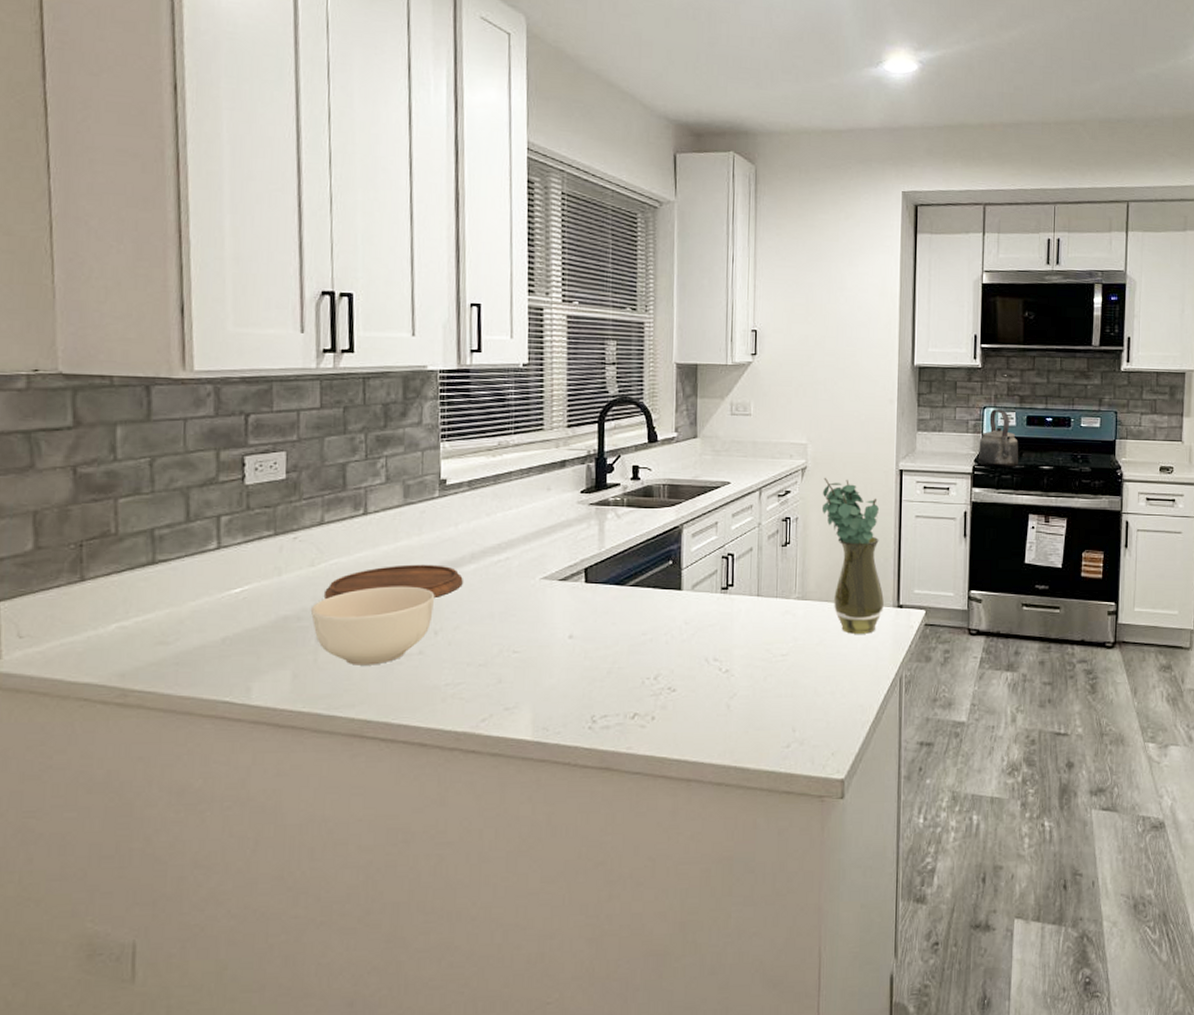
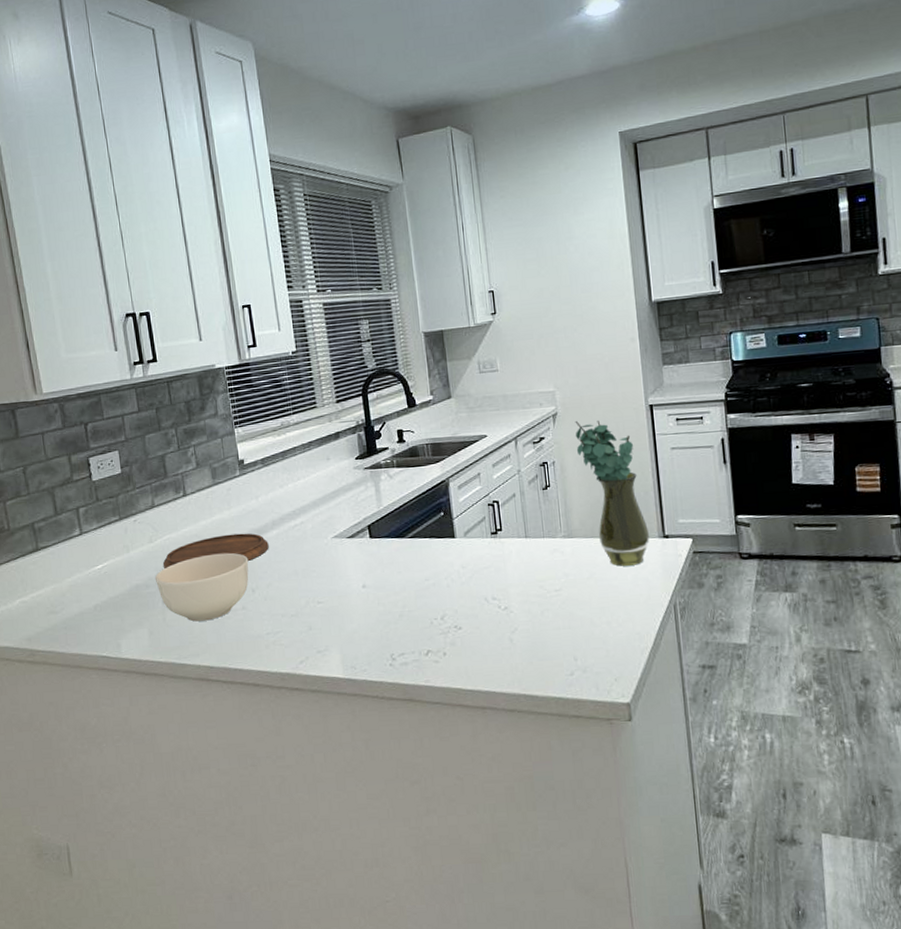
kettle: present [977,409,1019,468] -> none [729,332,774,392]

